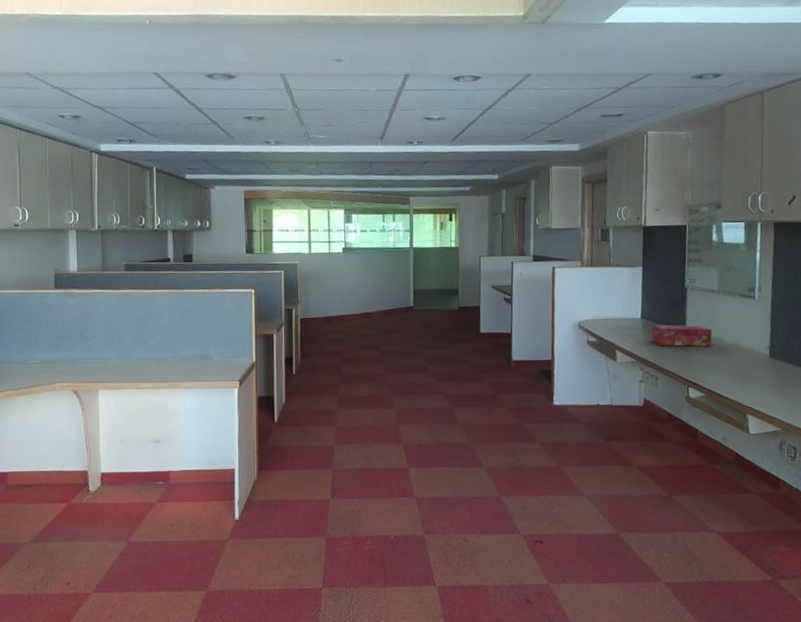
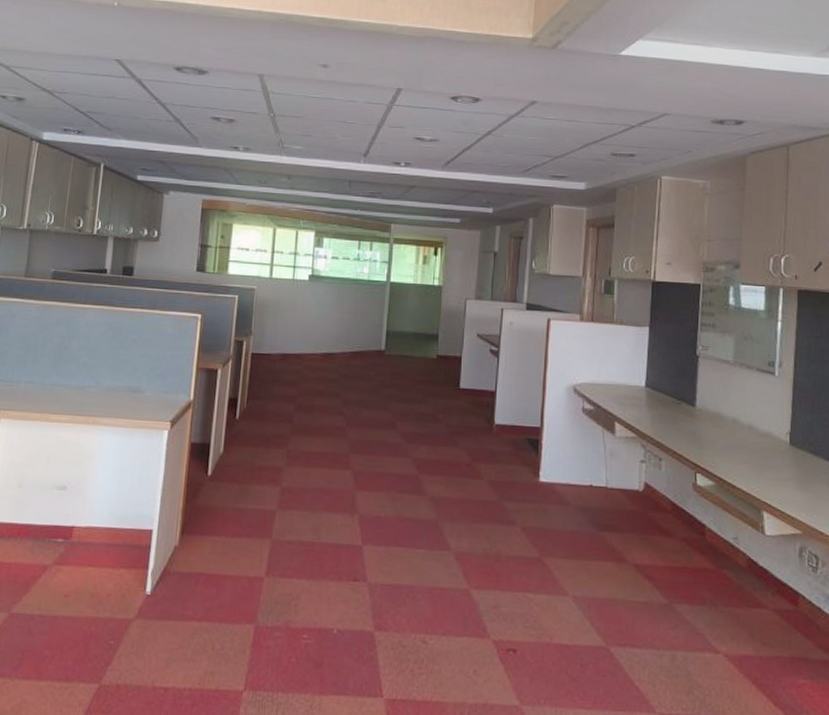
tissue box: present [651,324,712,347] -> none [656,395,726,426]

